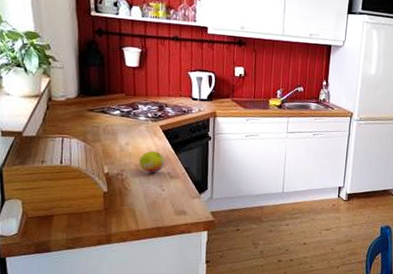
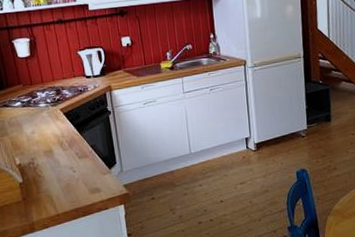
fruit: present [139,151,165,173] -> none [46,135,72,157]

